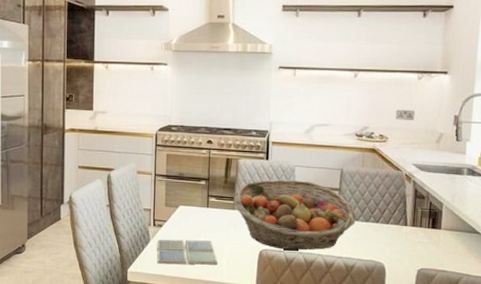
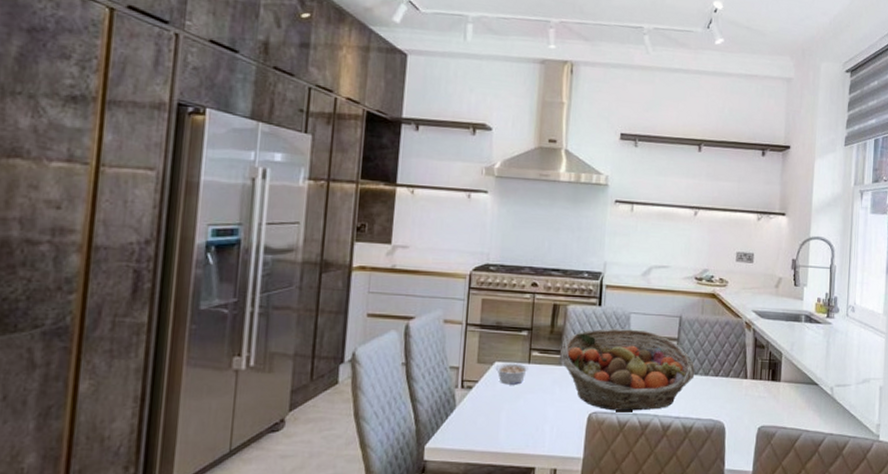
drink coaster: present [157,239,218,265] -> none [463,404,539,436]
legume: none [180,206,207,225] -> present [495,363,528,385]

